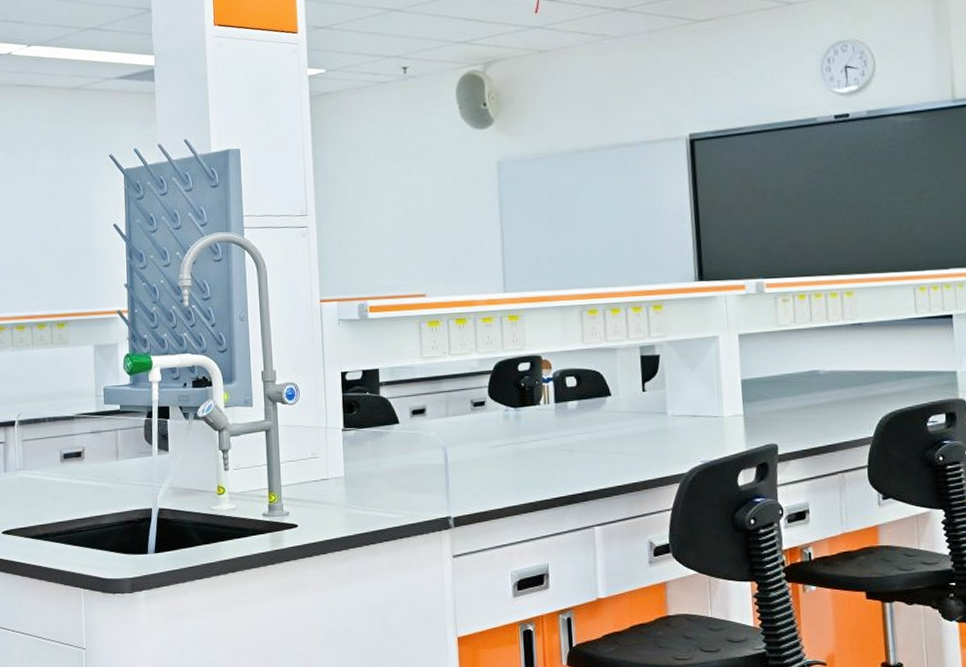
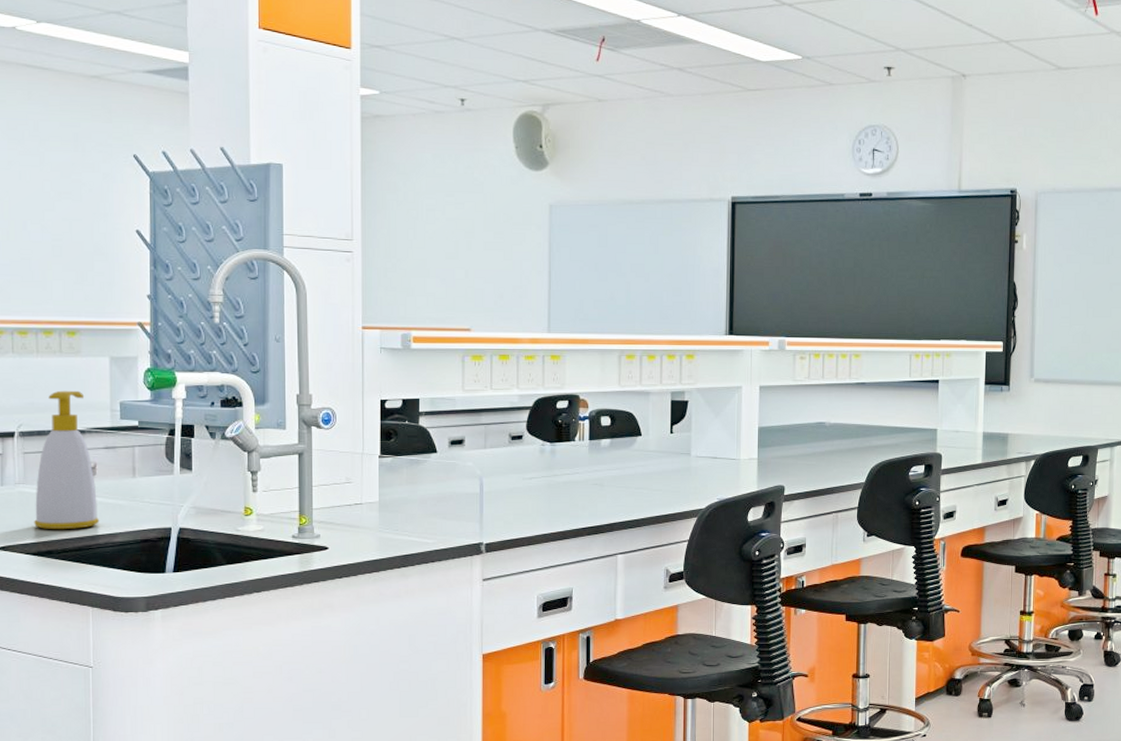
soap bottle: none [32,379,89,514] -> present [34,390,100,530]

